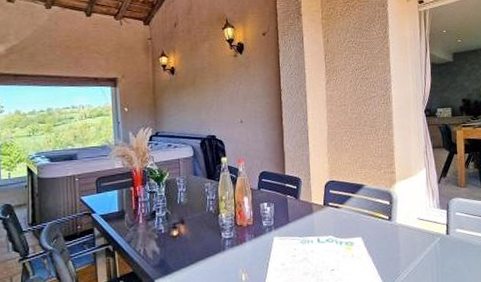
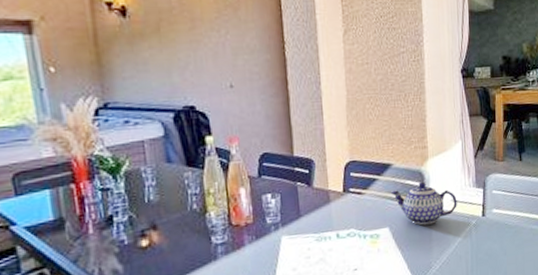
teapot: none [363,201,423,238] -> present [390,181,457,226]

